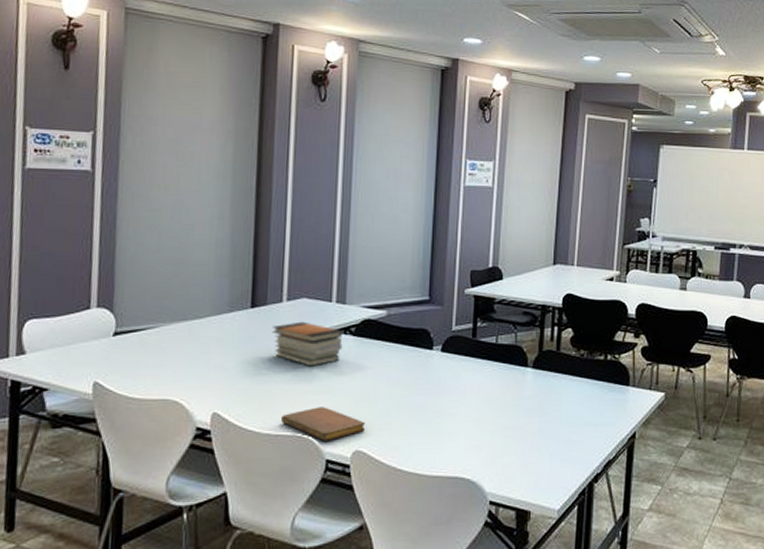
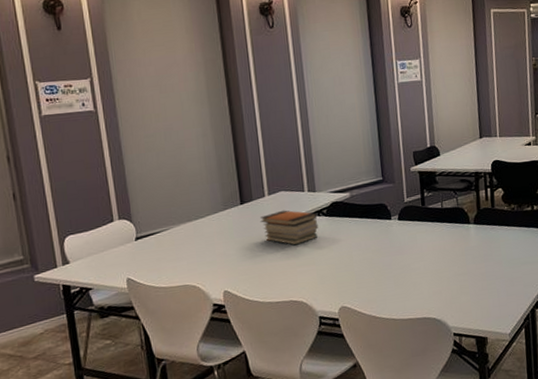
notebook: present [281,407,366,441] -> none [279,275,347,303]

